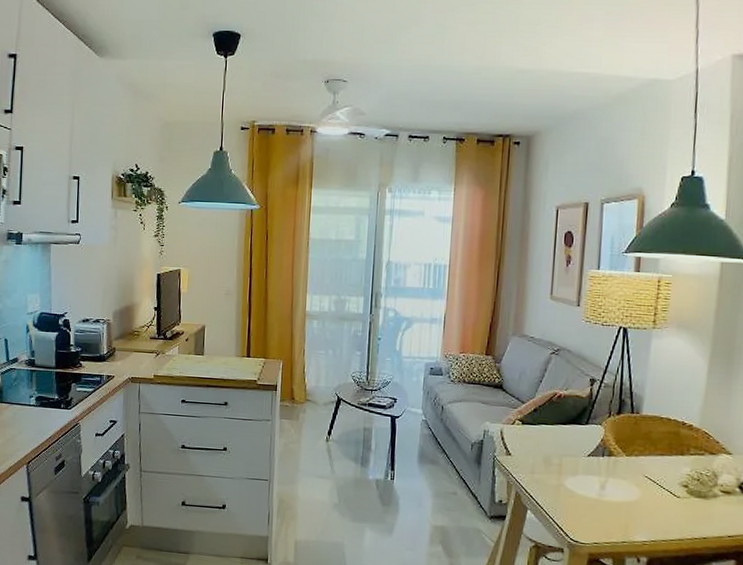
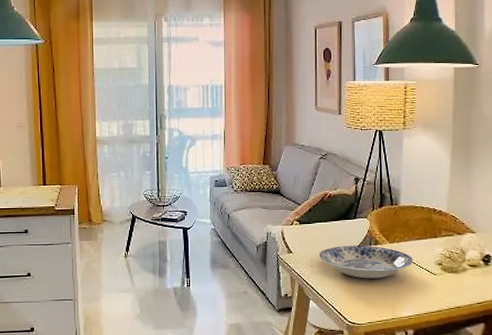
plate: none [541,453,653,495] -> present [319,245,413,279]

